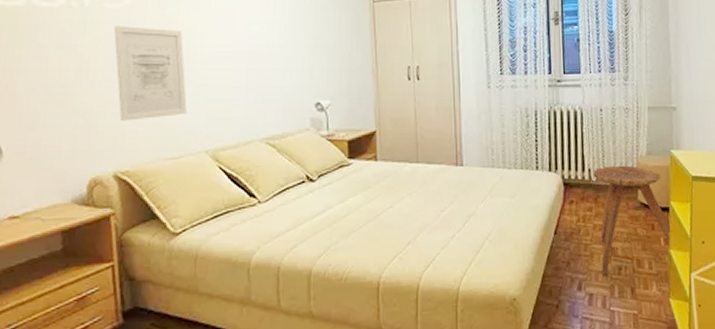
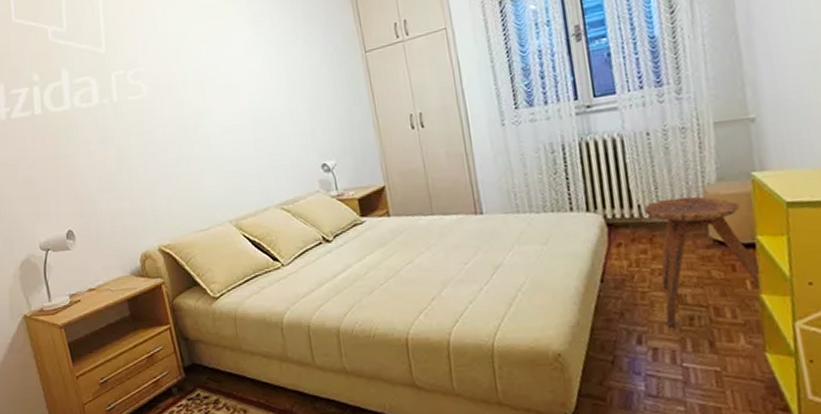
wall art: present [114,26,187,121] -> none [139,111,208,200]

